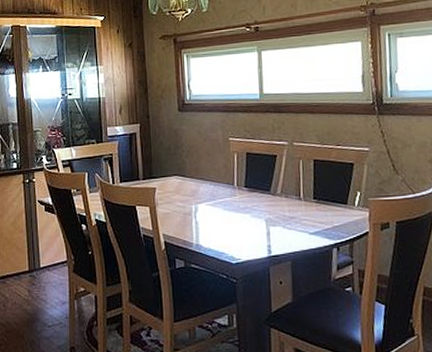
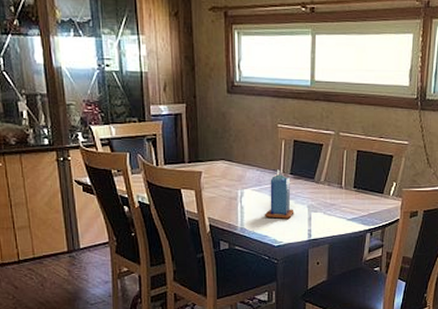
candle: none [220,183,252,234] -> present [264,169,294,219]

